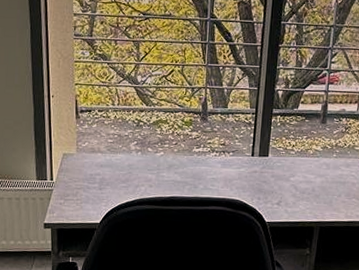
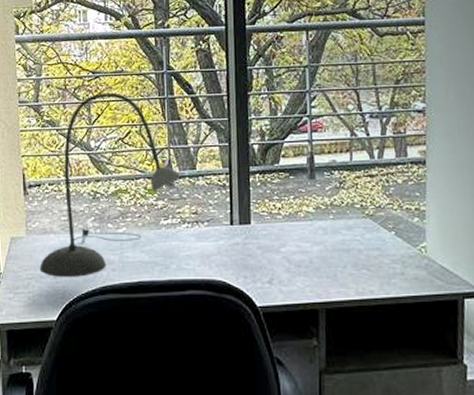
desk lamp: none [87,33,214,191] -> present [39,92,181,278]

